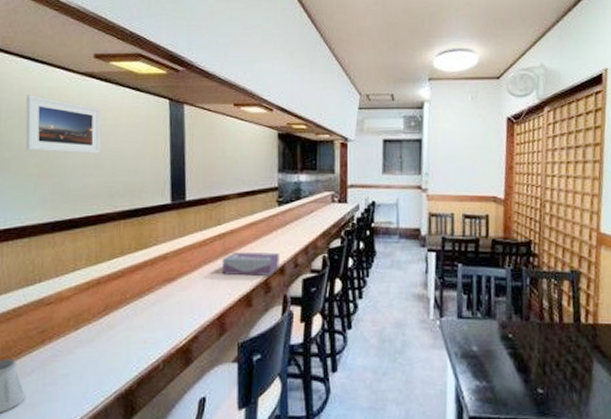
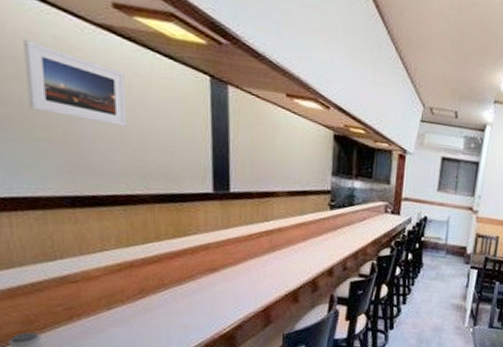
tissue box: present [221,252,279,276] -> none [268,250,328,275]

